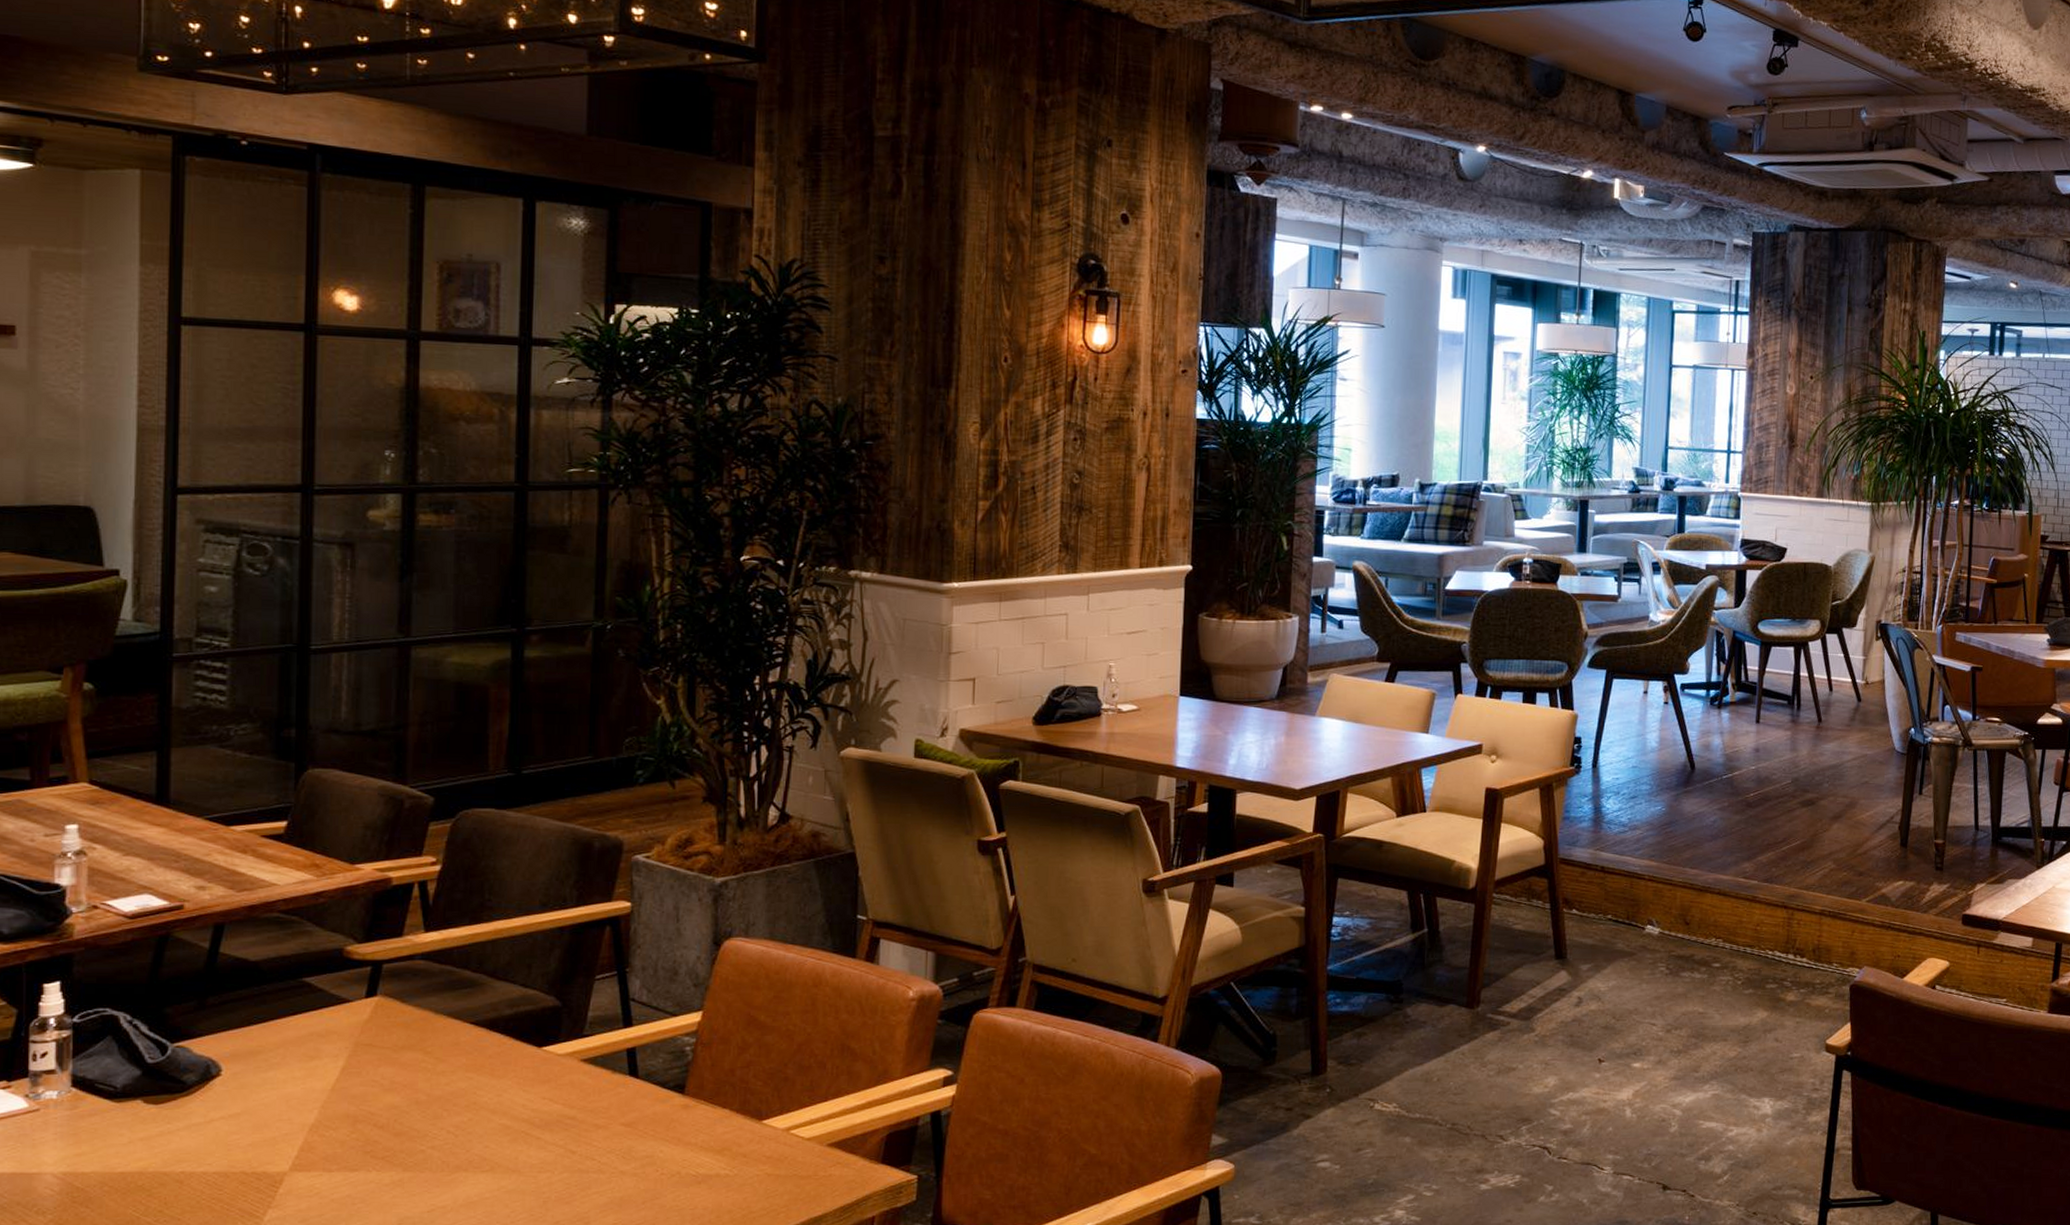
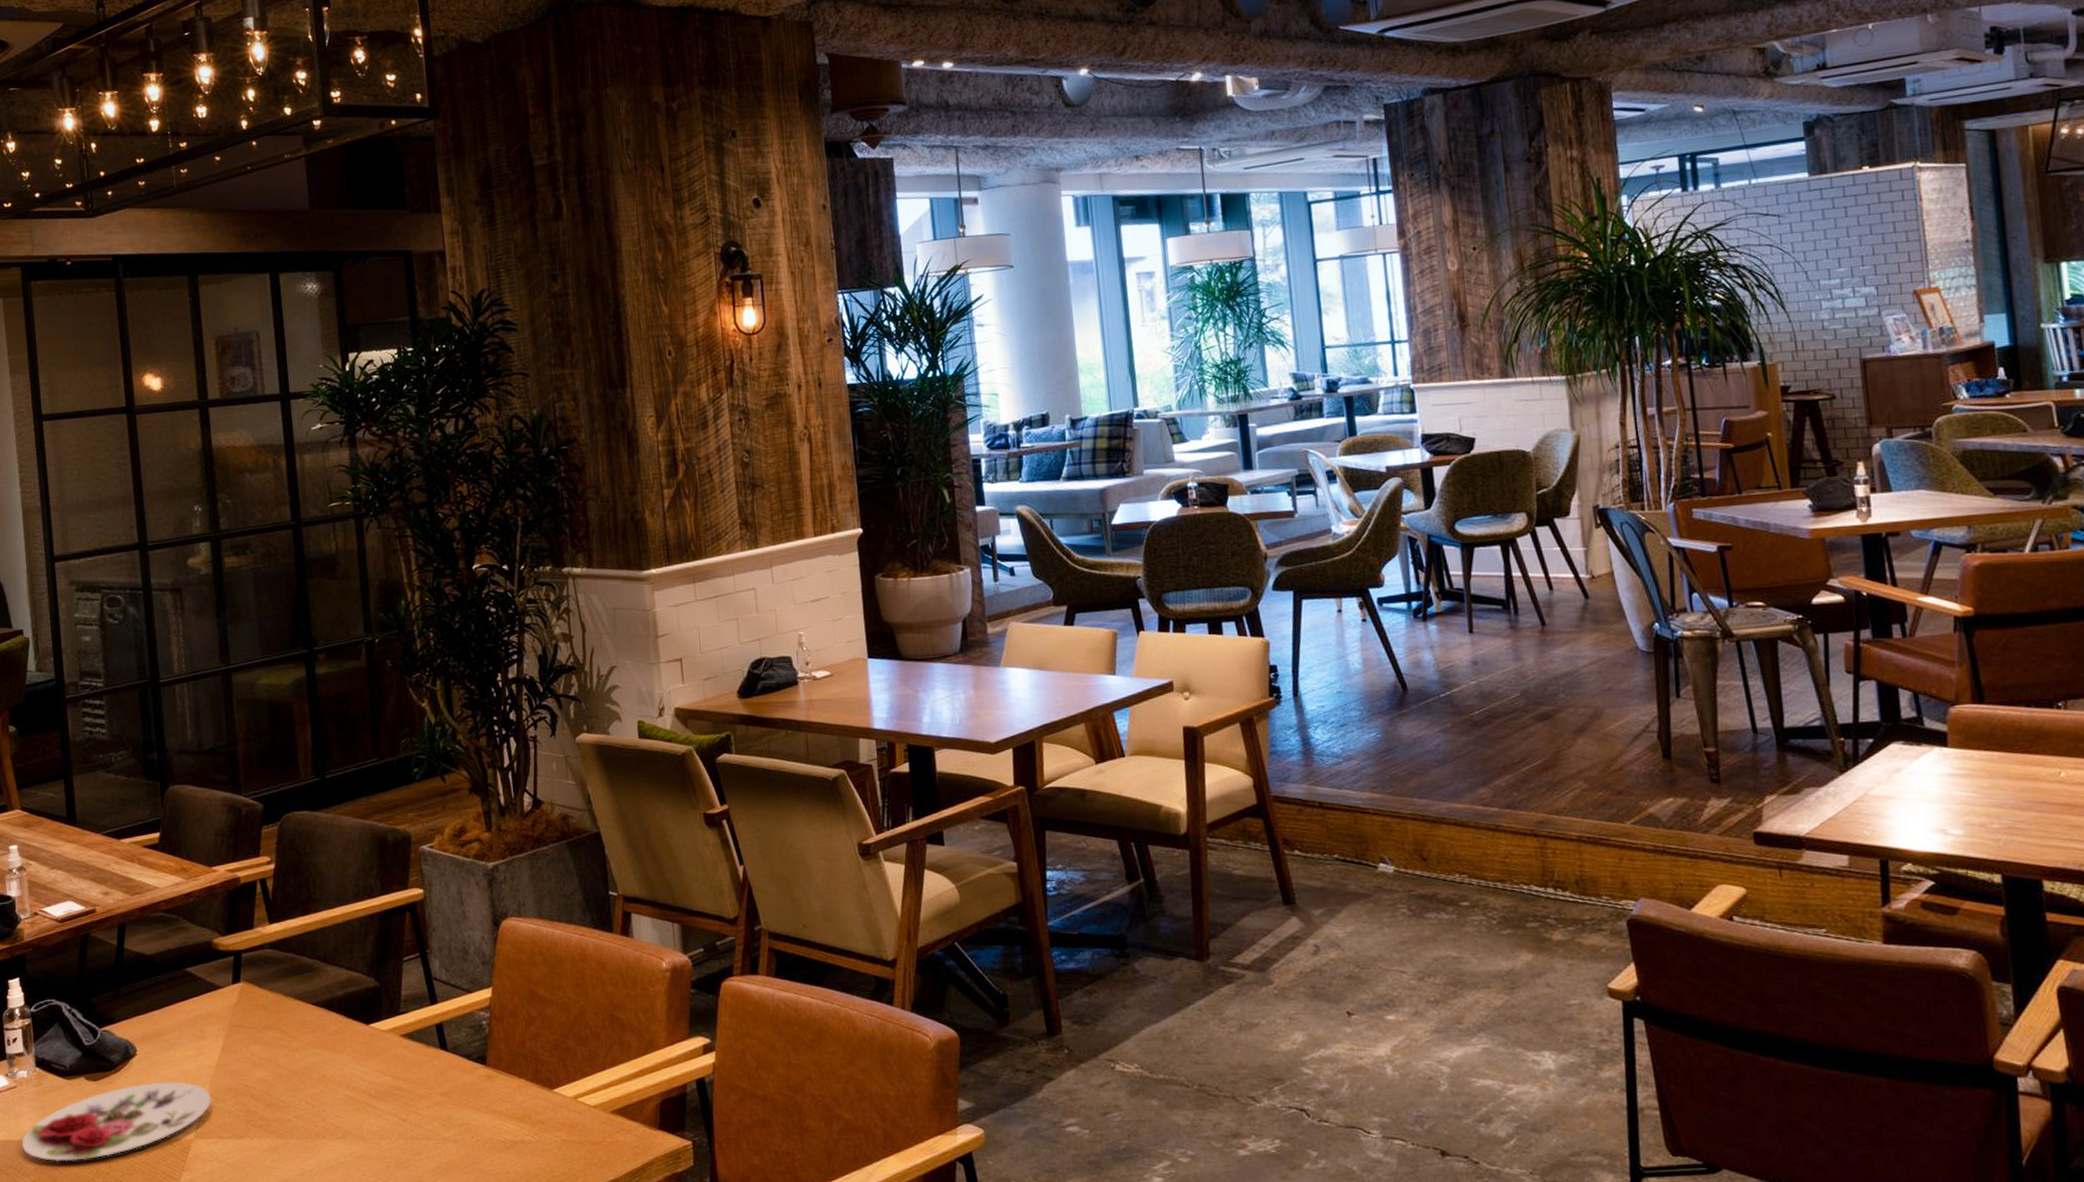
plate: none [38,1106,320,1198] -> present [21,1081,212,1162]

